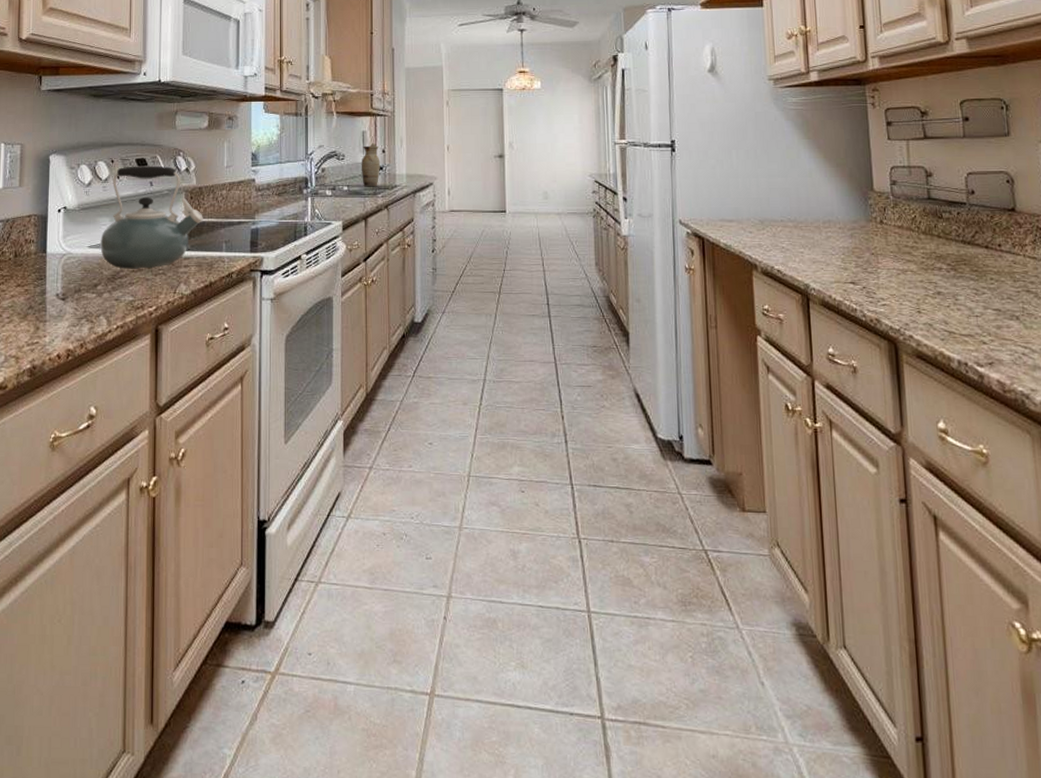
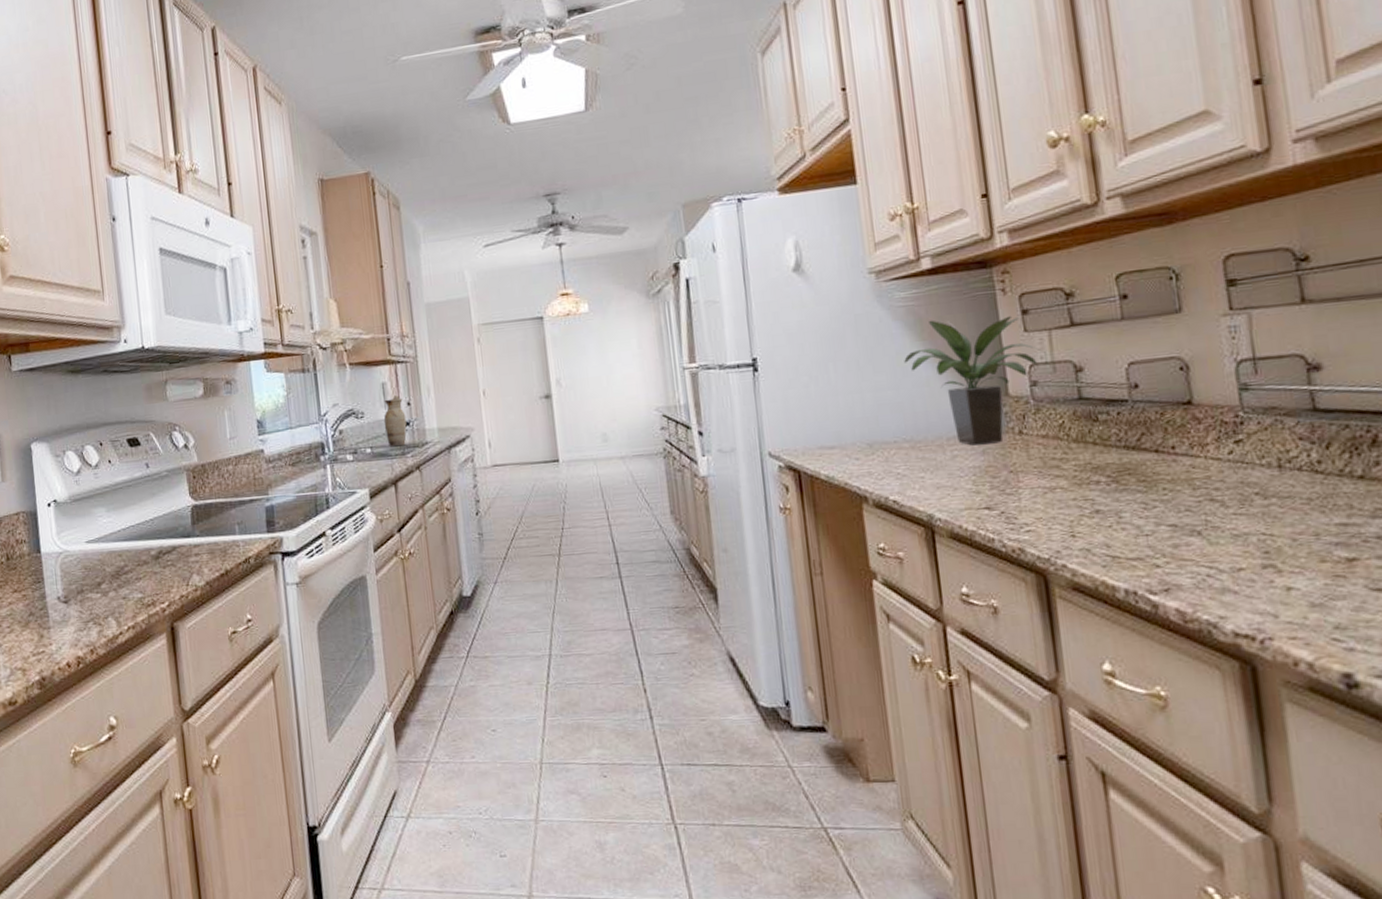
kettle: present [100,165,203,269] -> none [98,444,210,563]
potted plant: none [792,123,901,229] -> present [904,315,1043,445]

